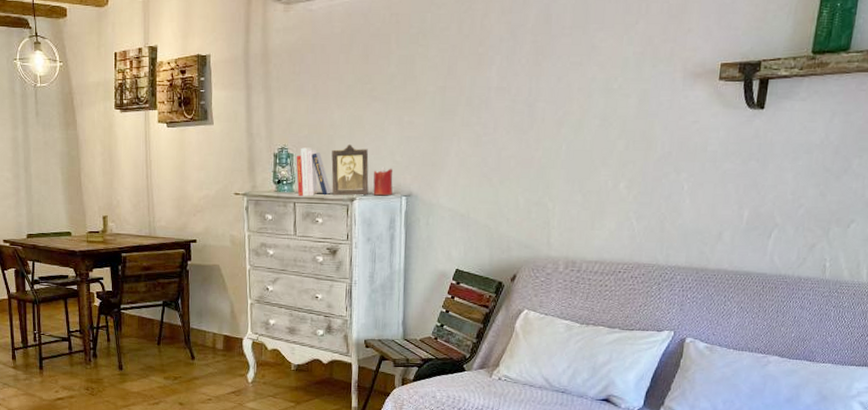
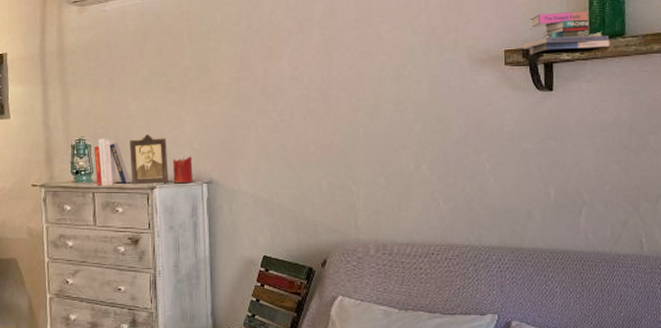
books: none [739,21,833,70] -> present [522,11,611,55]

